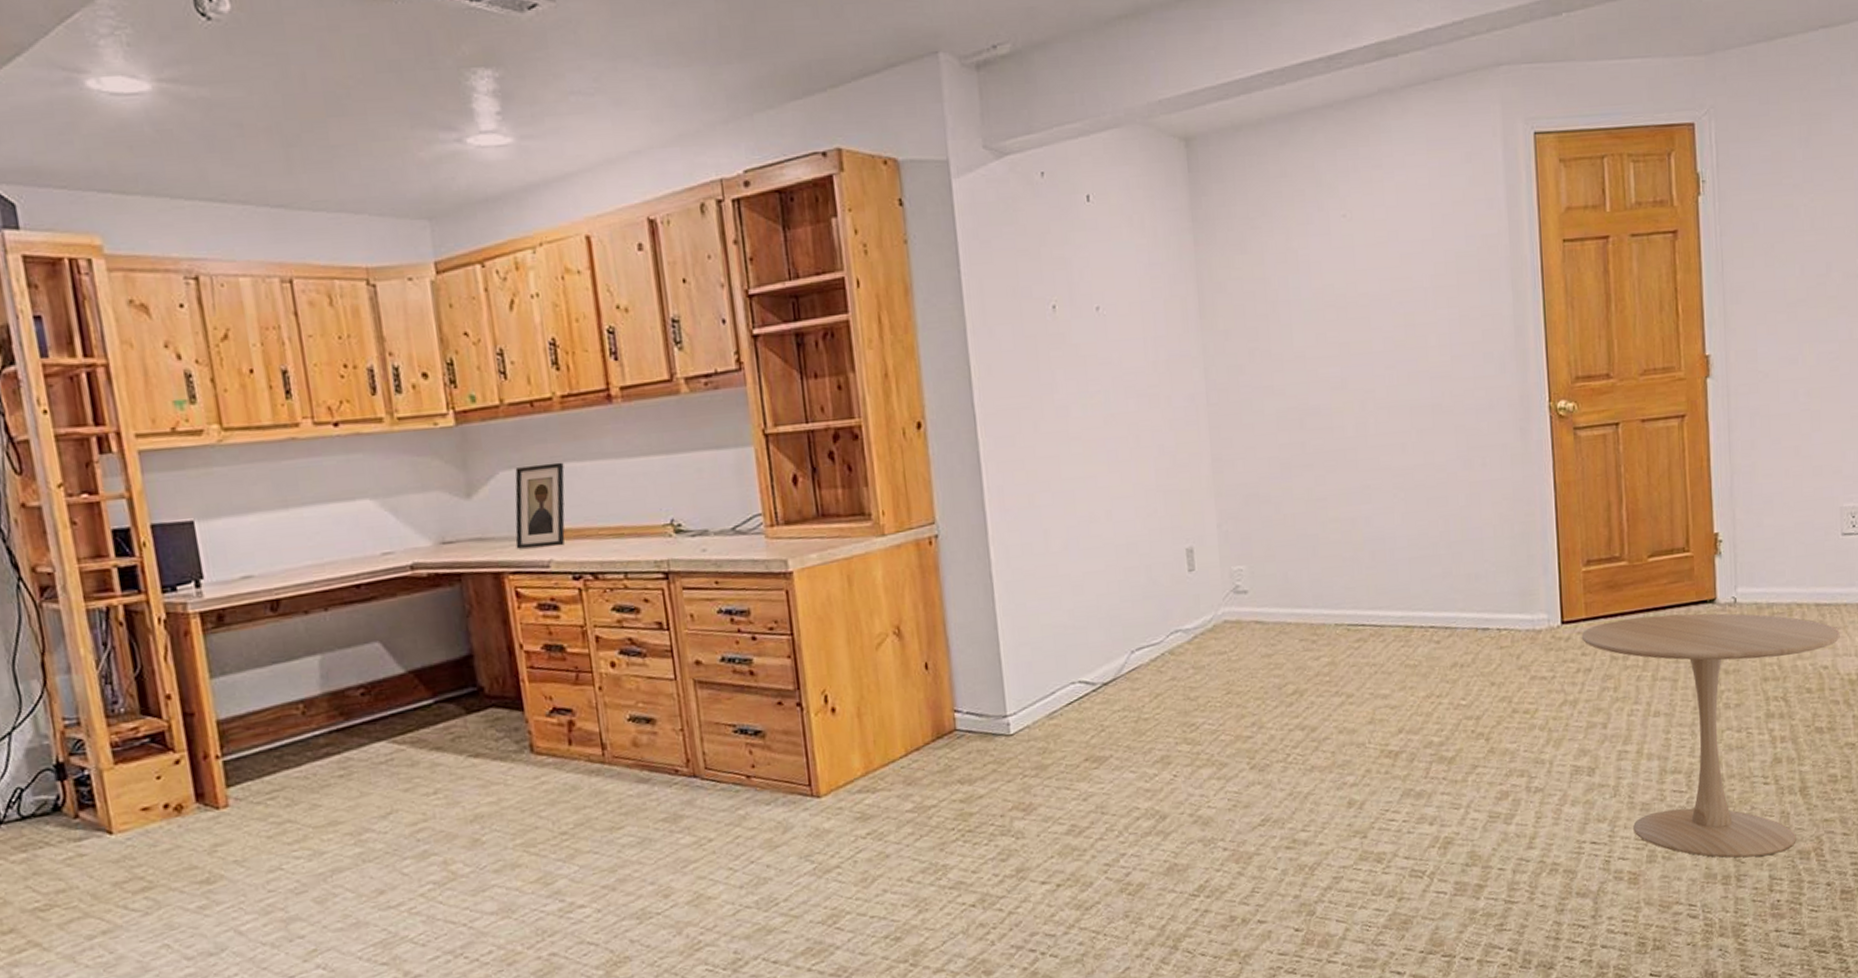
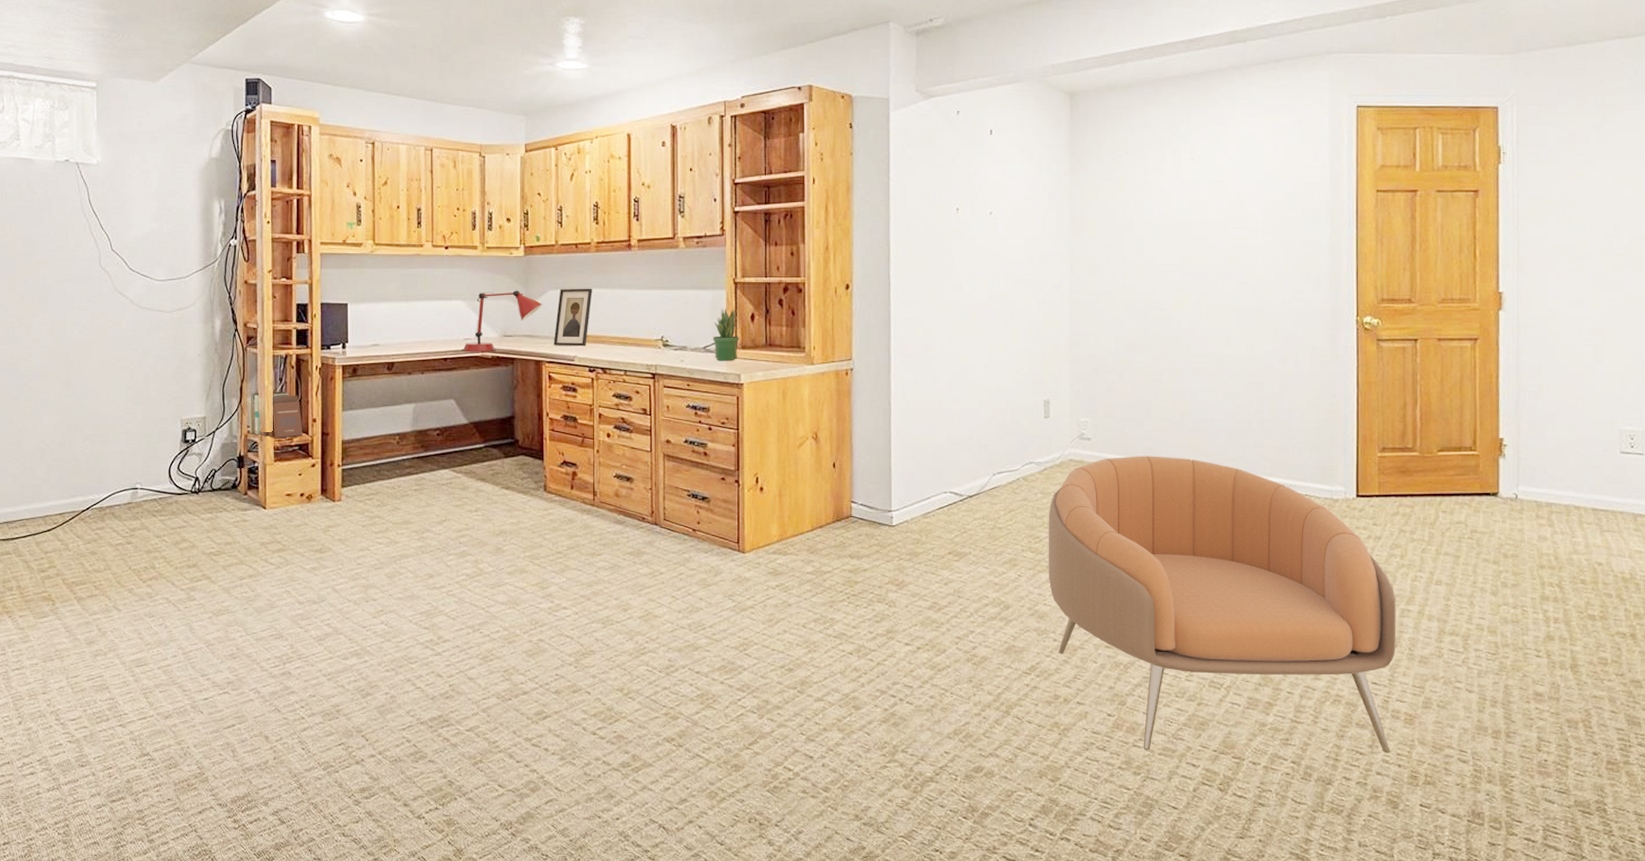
books: none [58,661,154,731] -> present [249,392,303,439]
desk lamp: none [380,476,494,573] -> present [461,290,543,352]
planter: none [742,469,780,545] -> present [713,308,739,361]
armchair: none [1203,601,1615,964] -> present [1048,456,1397,754]
side table: present [1581,613,1840,858] -> none [1373,500,1615,718]

